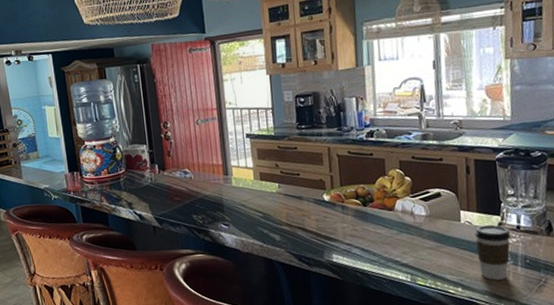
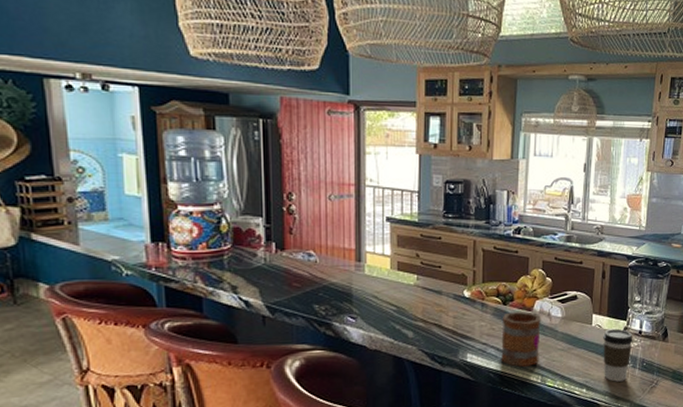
mug: none [364,211,407,267] -> present [501,311,541,368]

